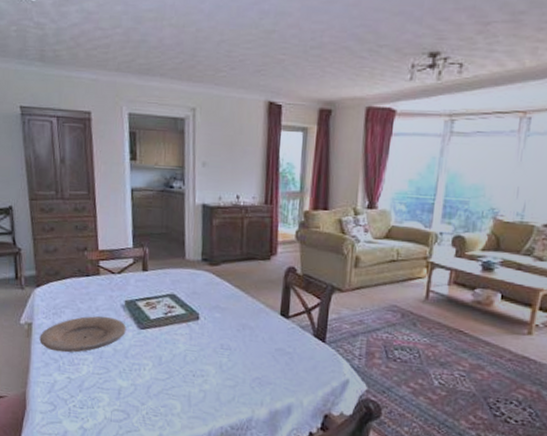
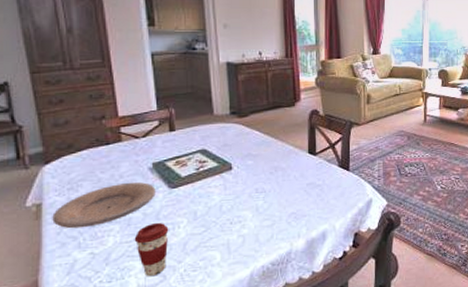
coffee cup: none [104,360,136,413] -> present [134,222,169,277]

